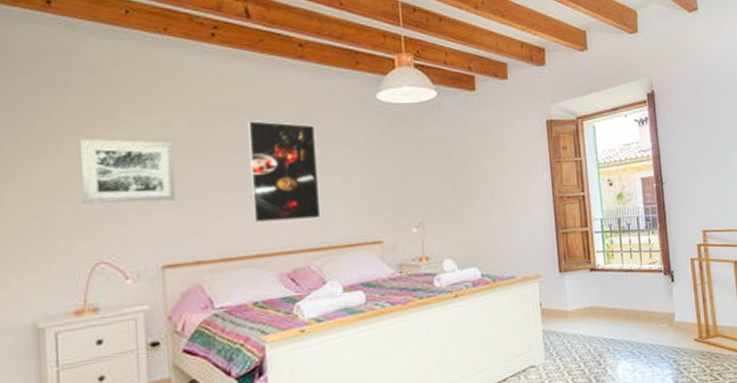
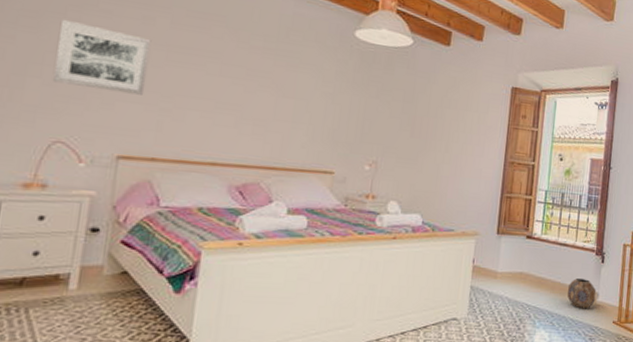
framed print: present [246,121,321,222] -> none [213,33,291,140]
planter: none [642,301,673,333] -> present [567,278,596,309]

